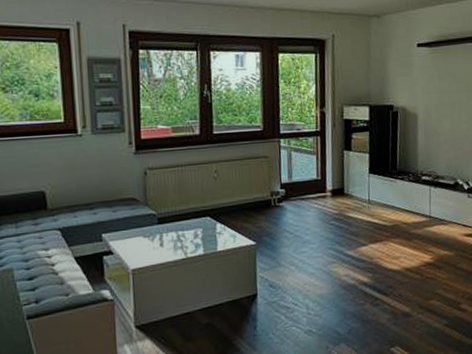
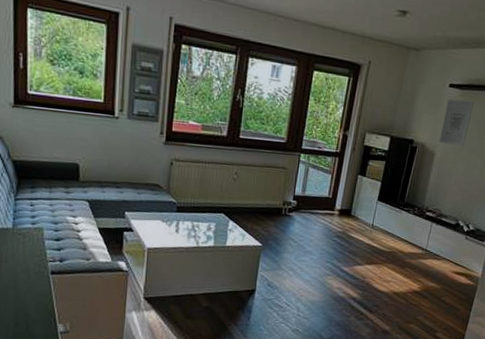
wall art: none [418,57,446,104] -> present [439,99,474,147]

